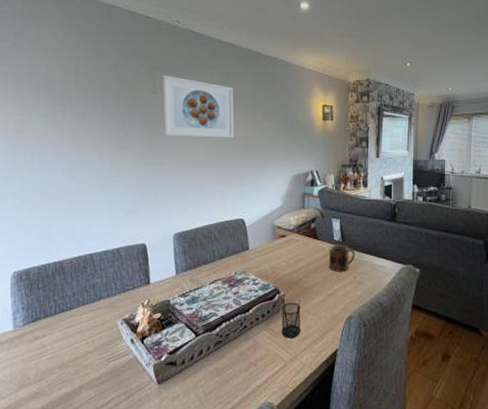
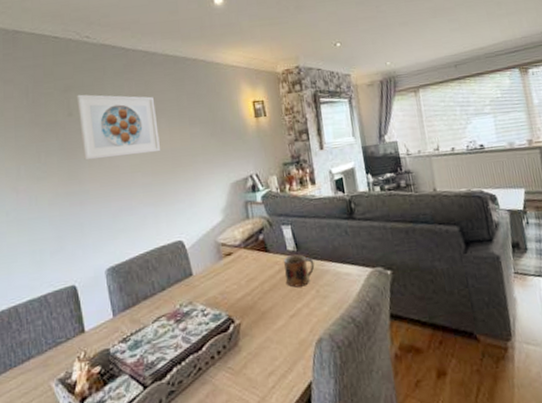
pencil holder: present [281,296,301,338] -> none [238,325,266,376]

